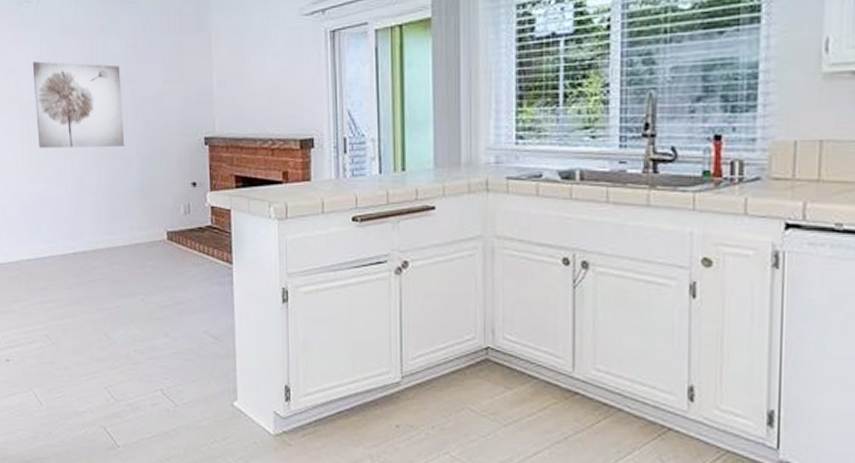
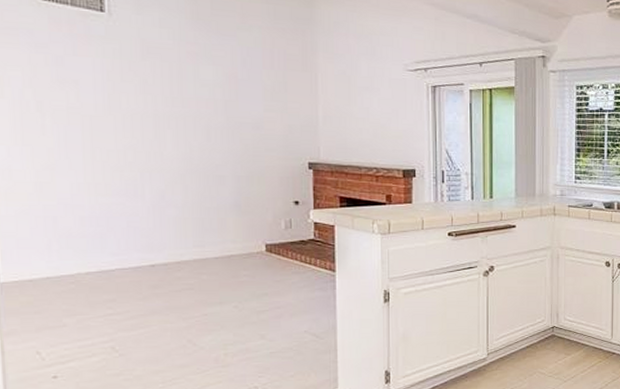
wall art: present [32,61,125,149] -> none [100,75,218,165]

